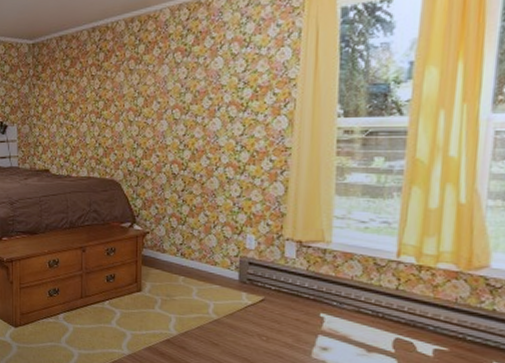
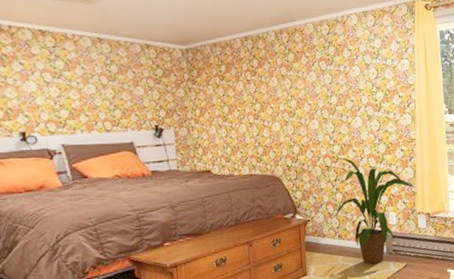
house plant: none [177,165,285,293] -> present [334,157,415,265]

